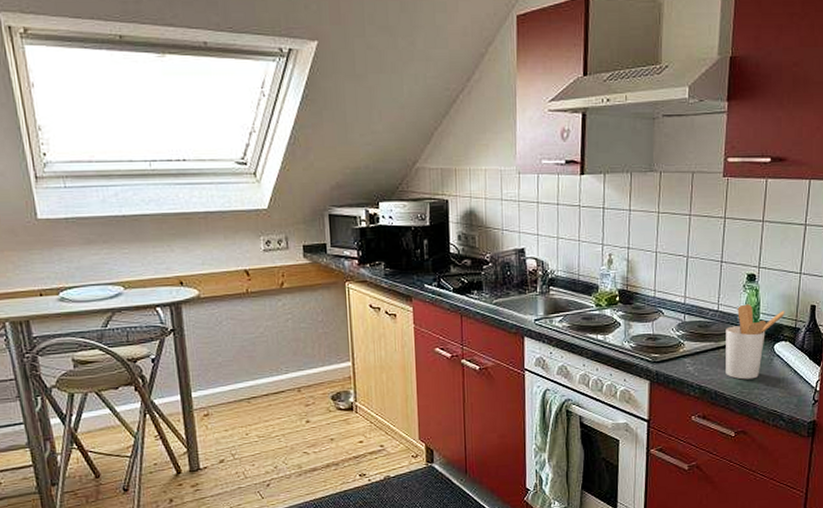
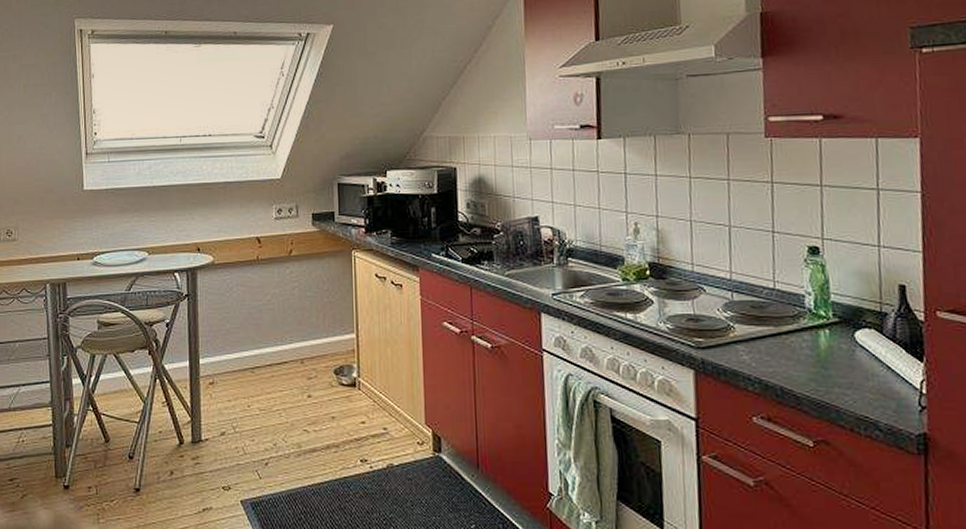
utensil holder: present [726,304,785,380] -> none [787,282,864,375]

